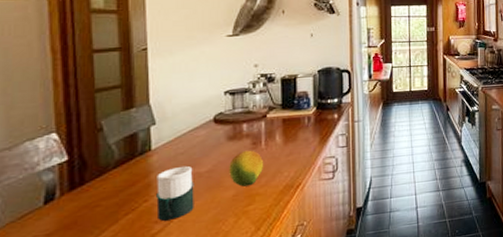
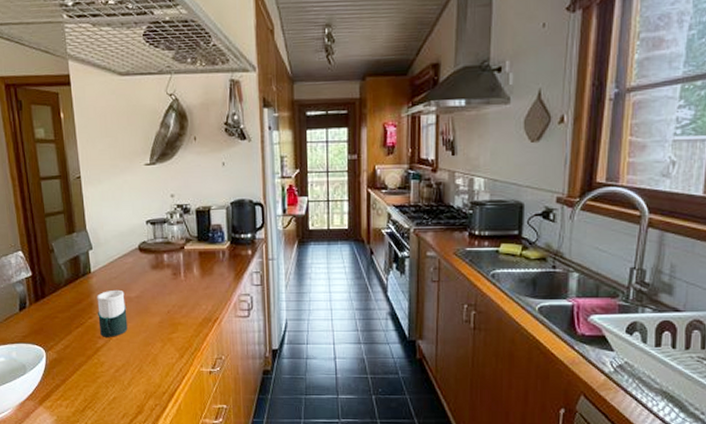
fruit: present [229,150,264,187] -> none [154,280,184,315]

